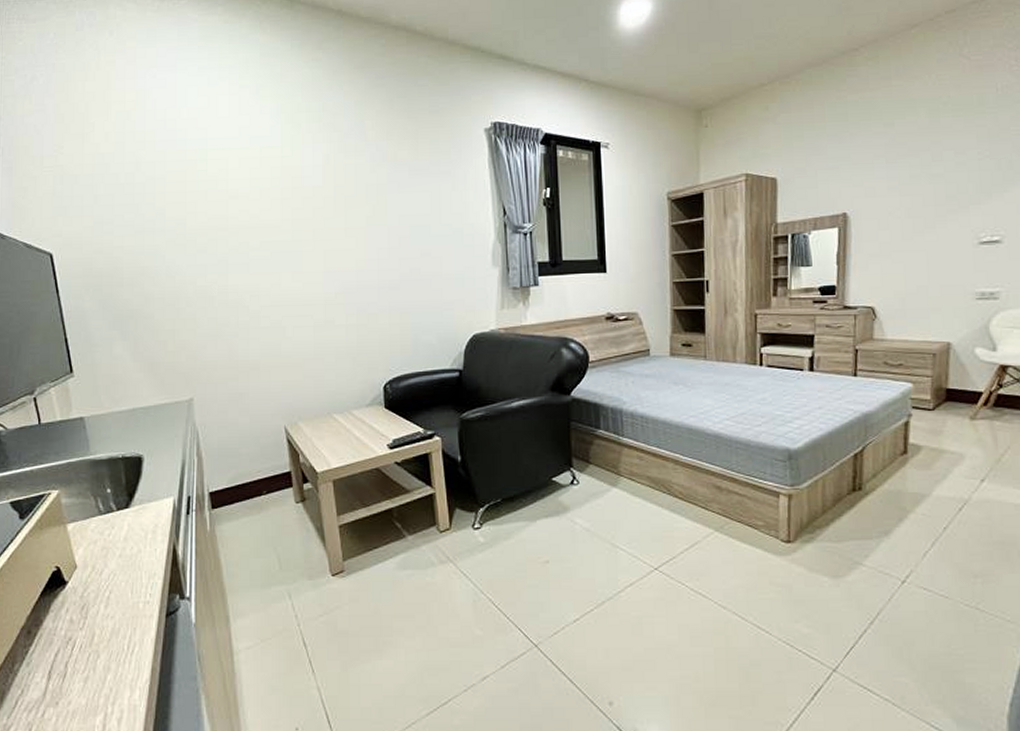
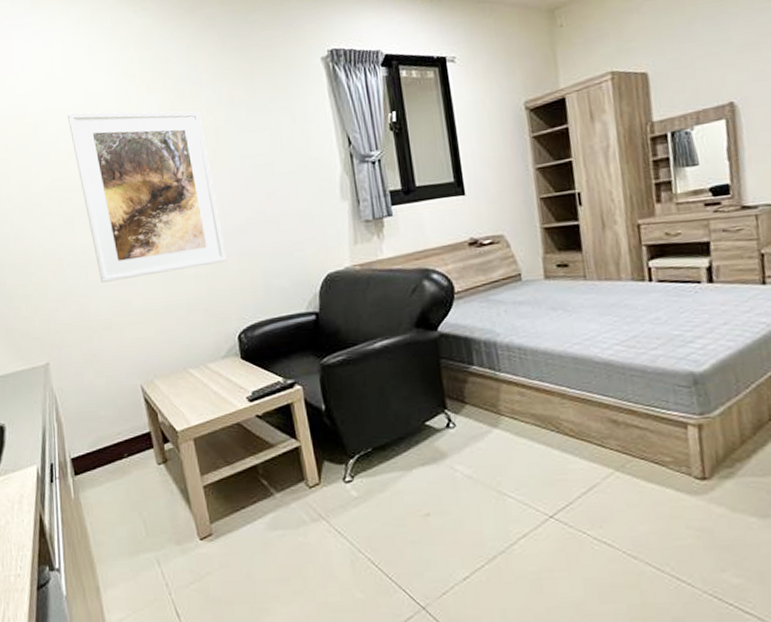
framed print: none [228,154,378,324] -> present [67,111,226,283]

